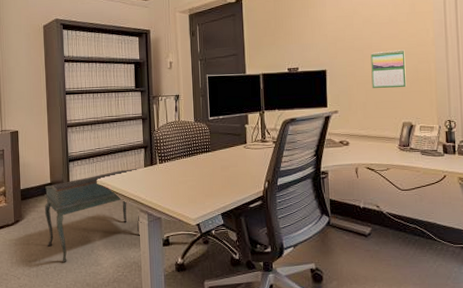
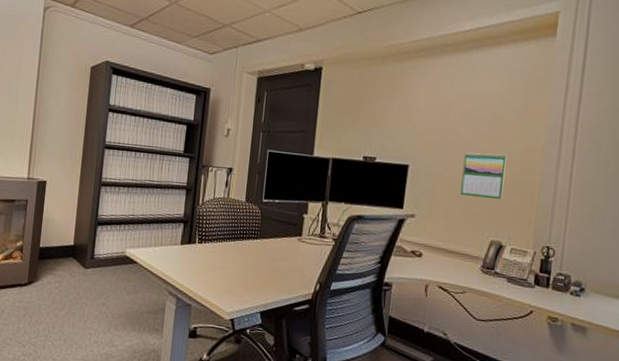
writing desk: present [44,168,141,263] -> none [59,243,172,338]

